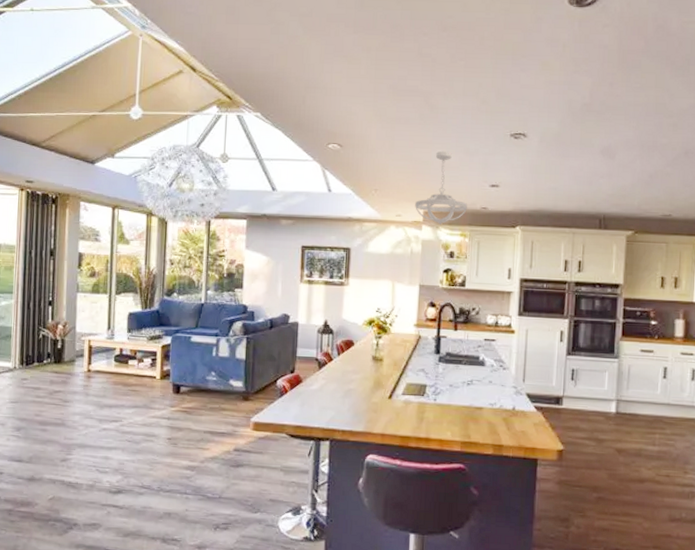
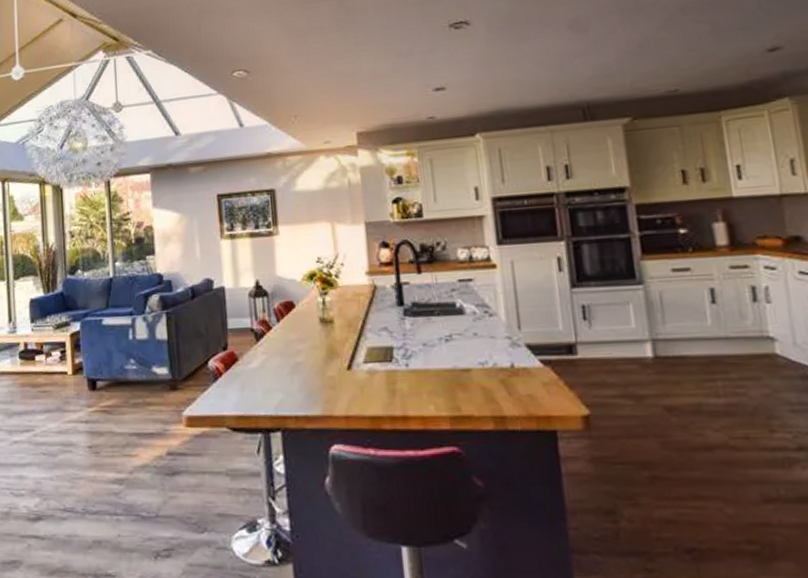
ceiling light fixture: present [415,151,468,224] -> none [345,58,411,146]

